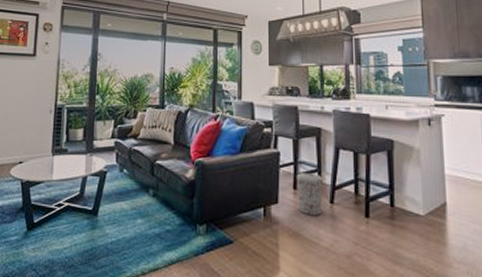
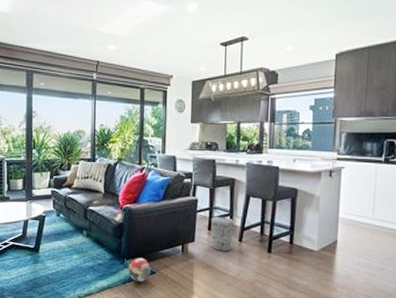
ball: none [201,222,228,254] -> present [128,257,151,282]

